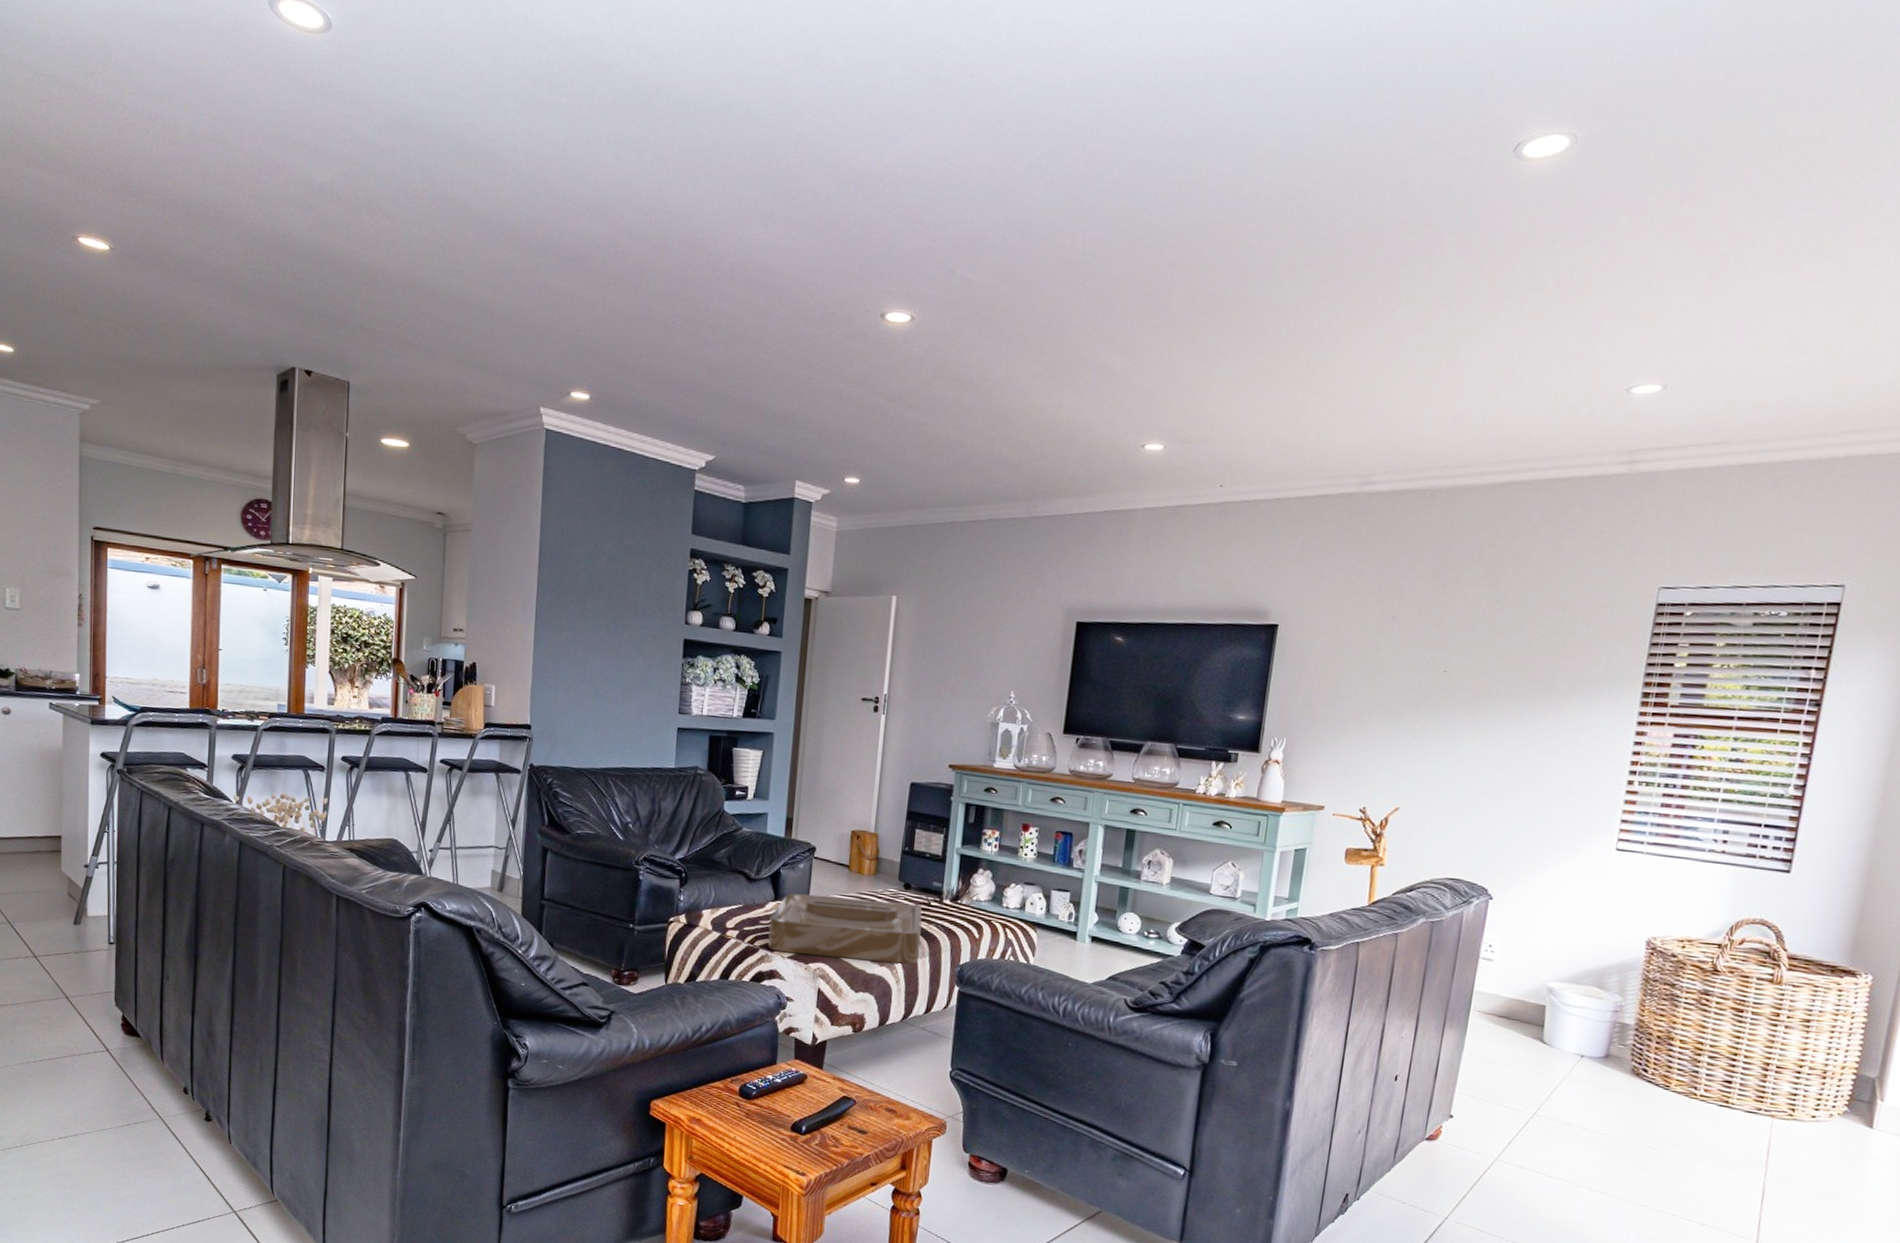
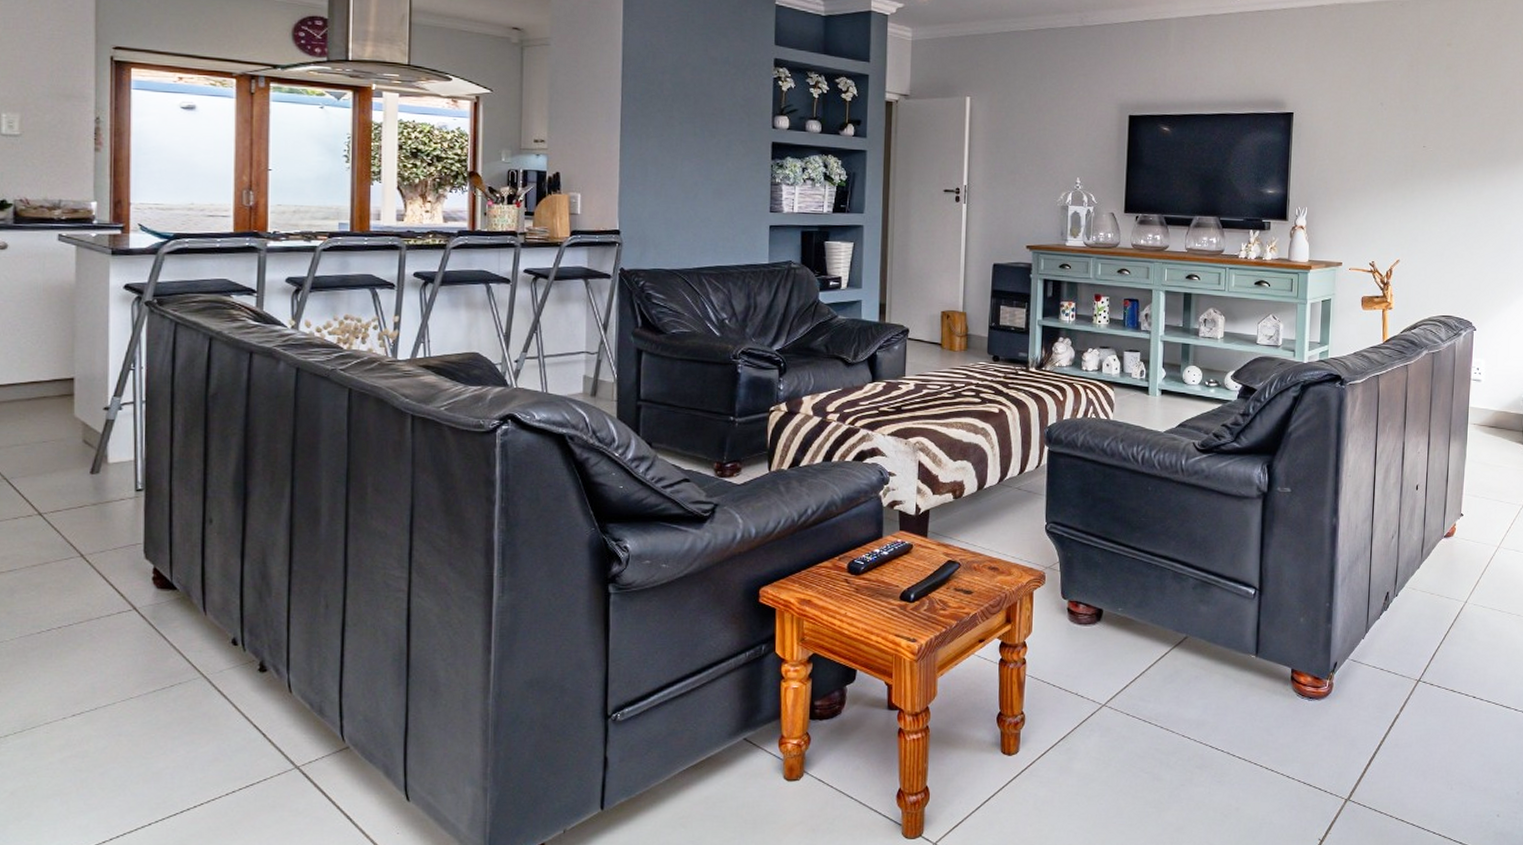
decorative tray: present [768,893,923,965] -> none [868,373,1011,431]

